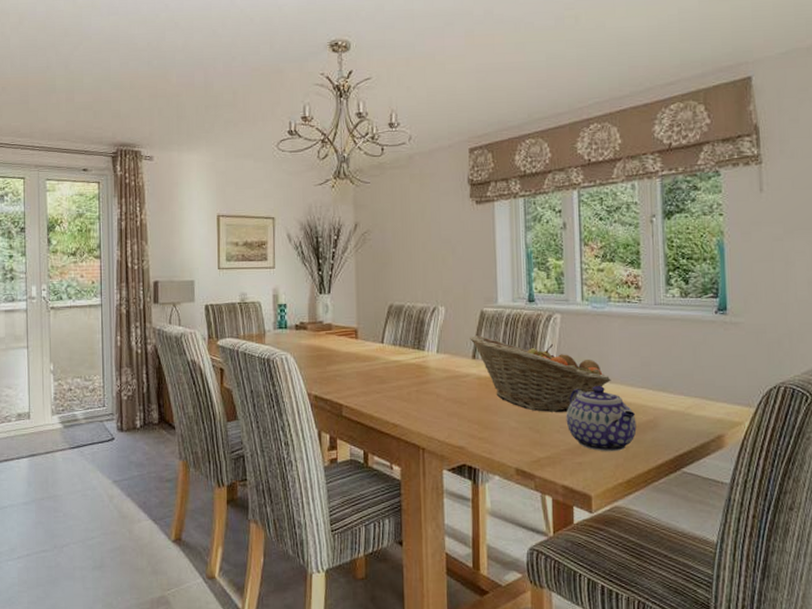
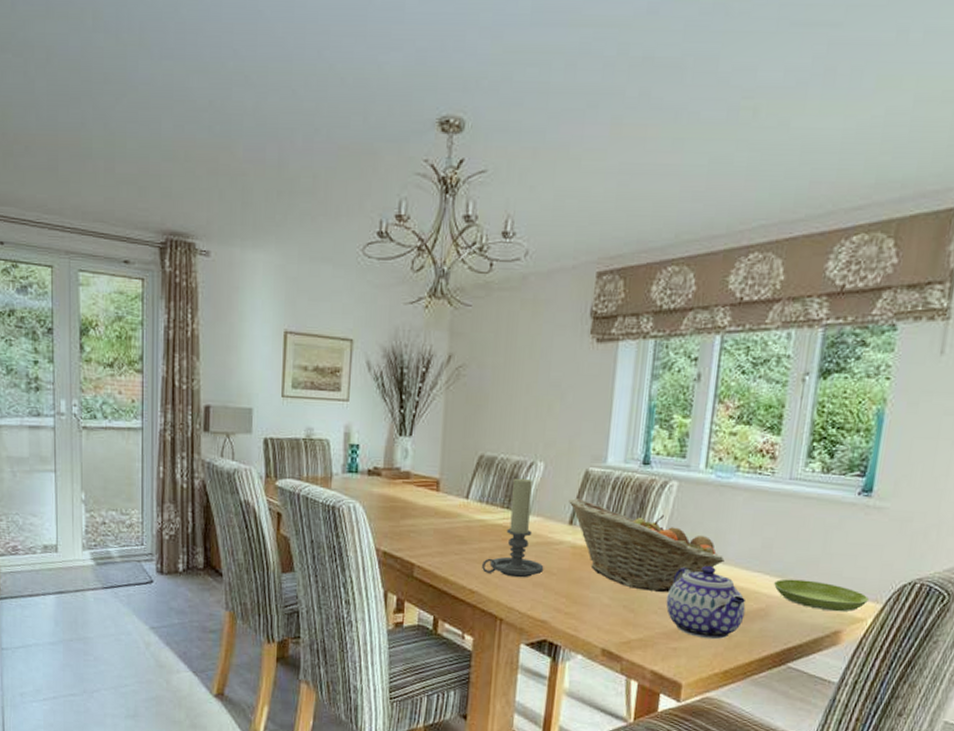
candle holder: none [401,320,455,410] -> present [482,477,544,578]
saucer: none [657,391,743,418] -> present [774,579,870,612]

